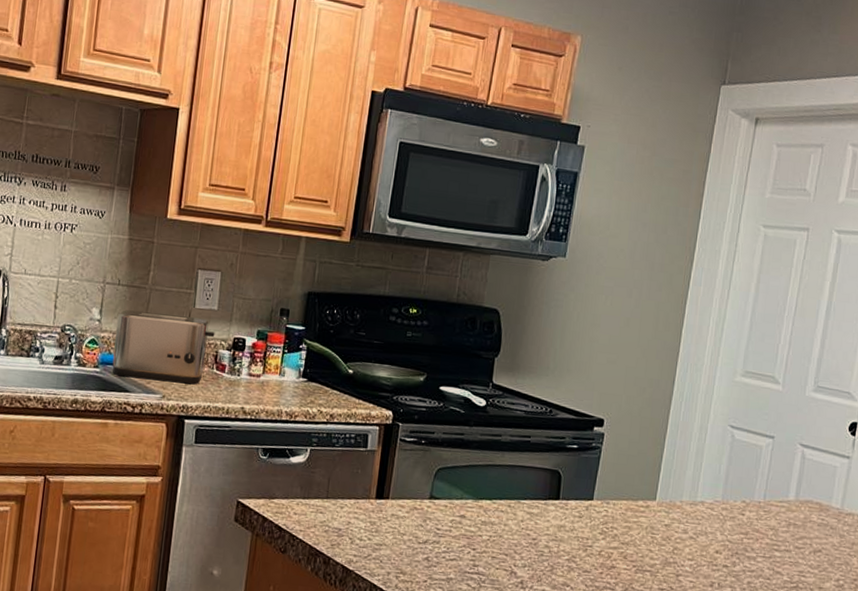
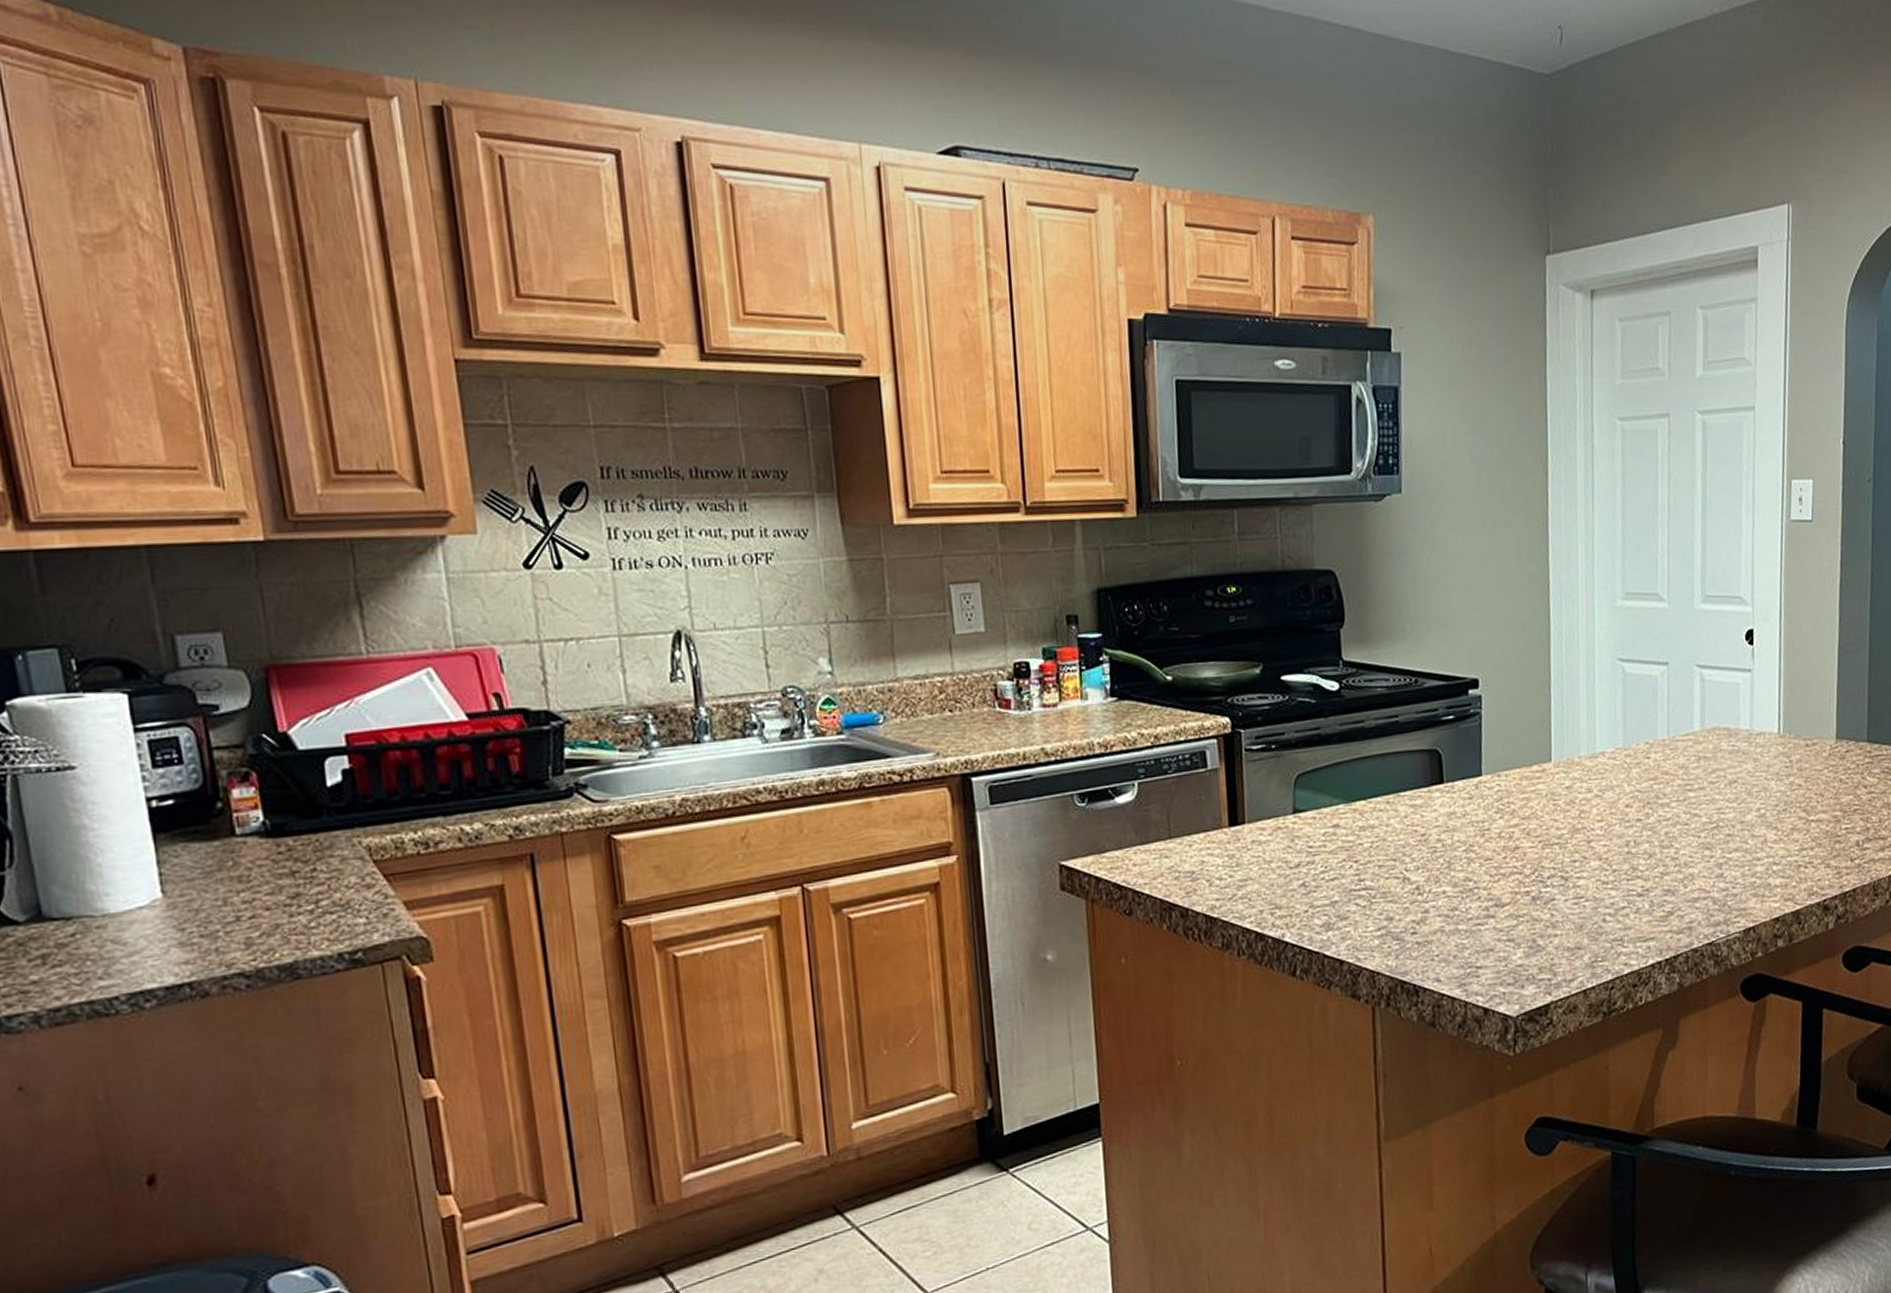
toaster: present [112,310,215,385] -> none [853,646,988,740]

